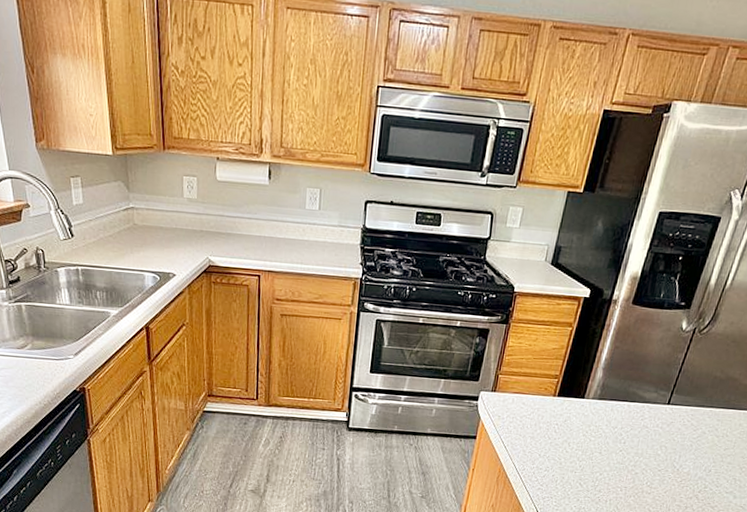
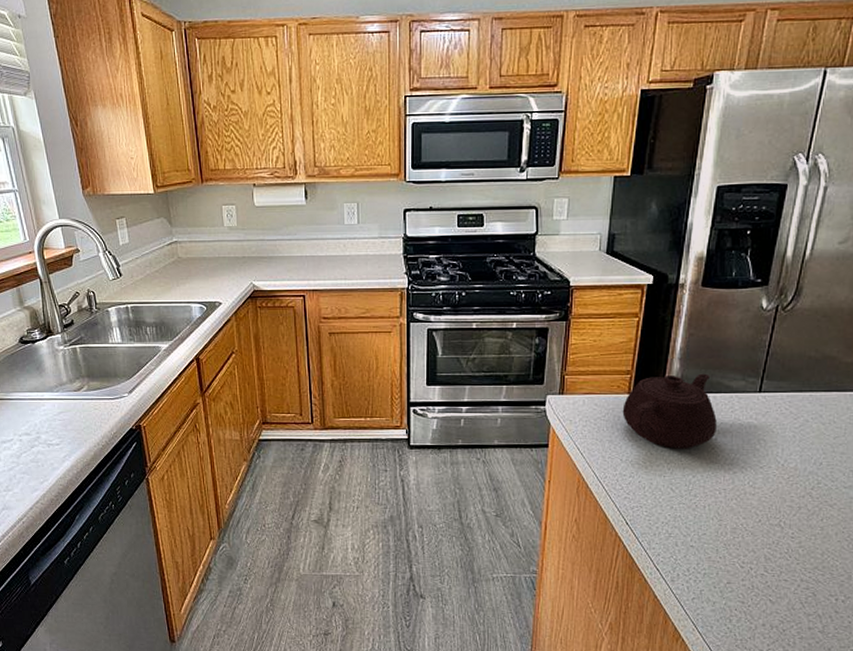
teapot: none [546,382,628,450] -> present [622,373,717,449]

